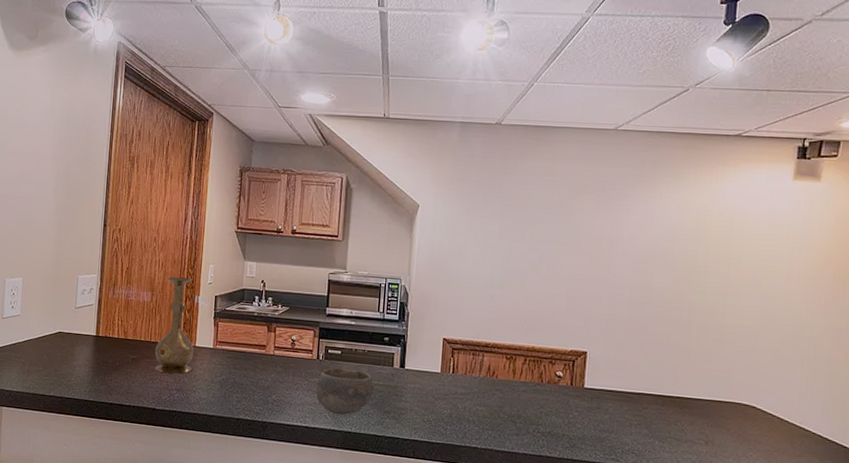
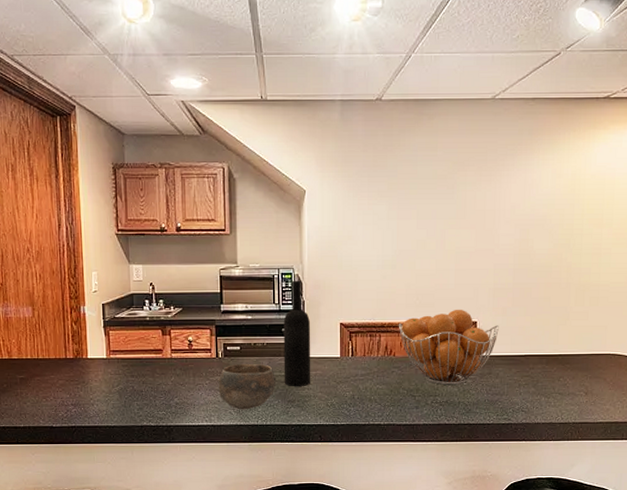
vase: present [155,276,194,374] -> none [44,288,87,389]
wine bottle: none [381,291,413,398] -> present [283,280,311,386]
fruit basket: none [503,336,611,416] -> present [398,309,499,385]

